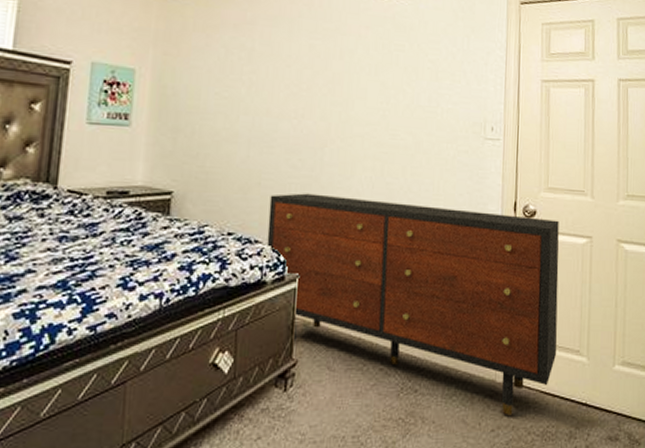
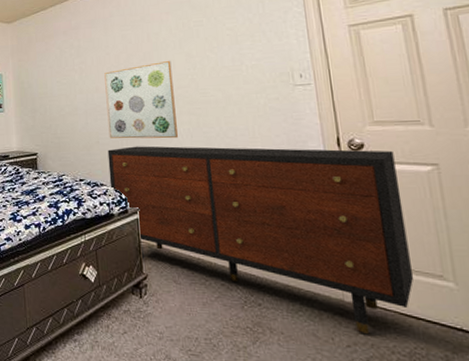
wall art: none [274,87,363,188] -> present [104,60,178,139]

